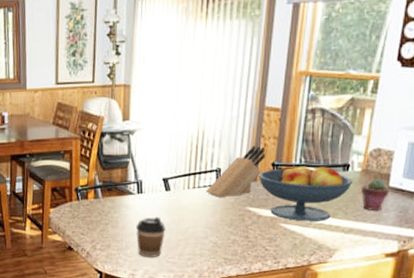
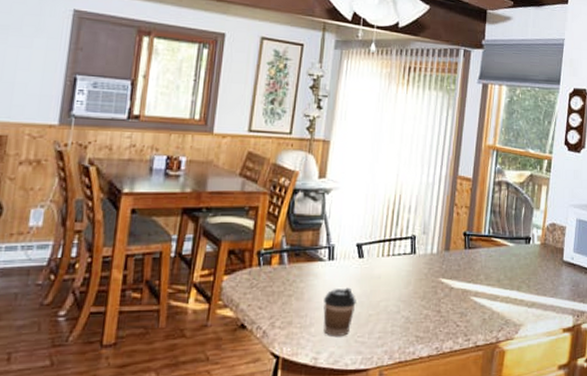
knife block: present [205,145,266,197] -> none [400,213,458,267]
fruit bowl: present [259,164,353,222] -> none [451,234,534,295]
potted succulent: present [361,178,390,210] -> none [541,252,564,284]

